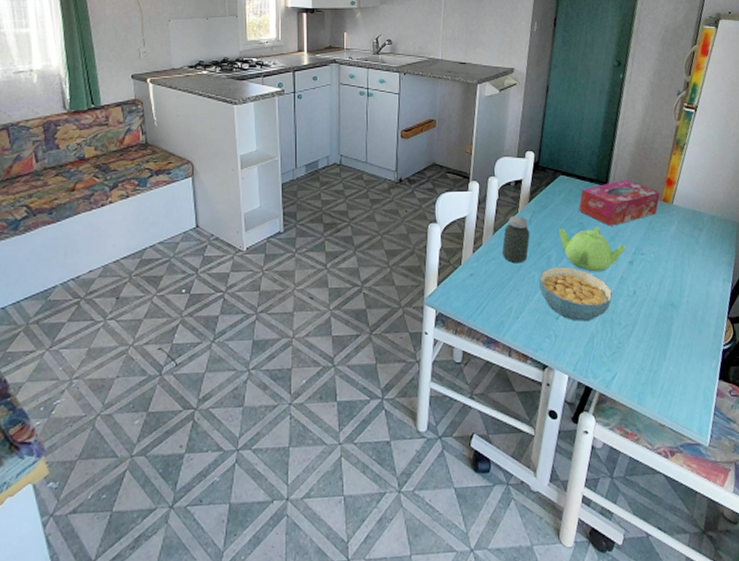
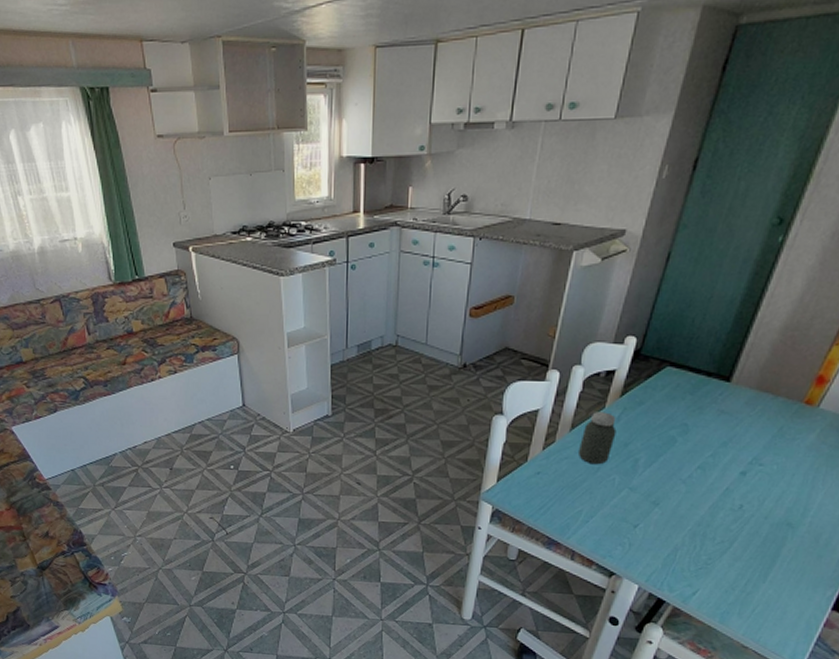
cereal bowl: present [538,266,613,322] -> none [618,471,712,533]
teapot: present [558,226,626,272] -> none [653,429,740,481]
tissue box: present [579,180,660,226] -> none [685,375,804,430]

